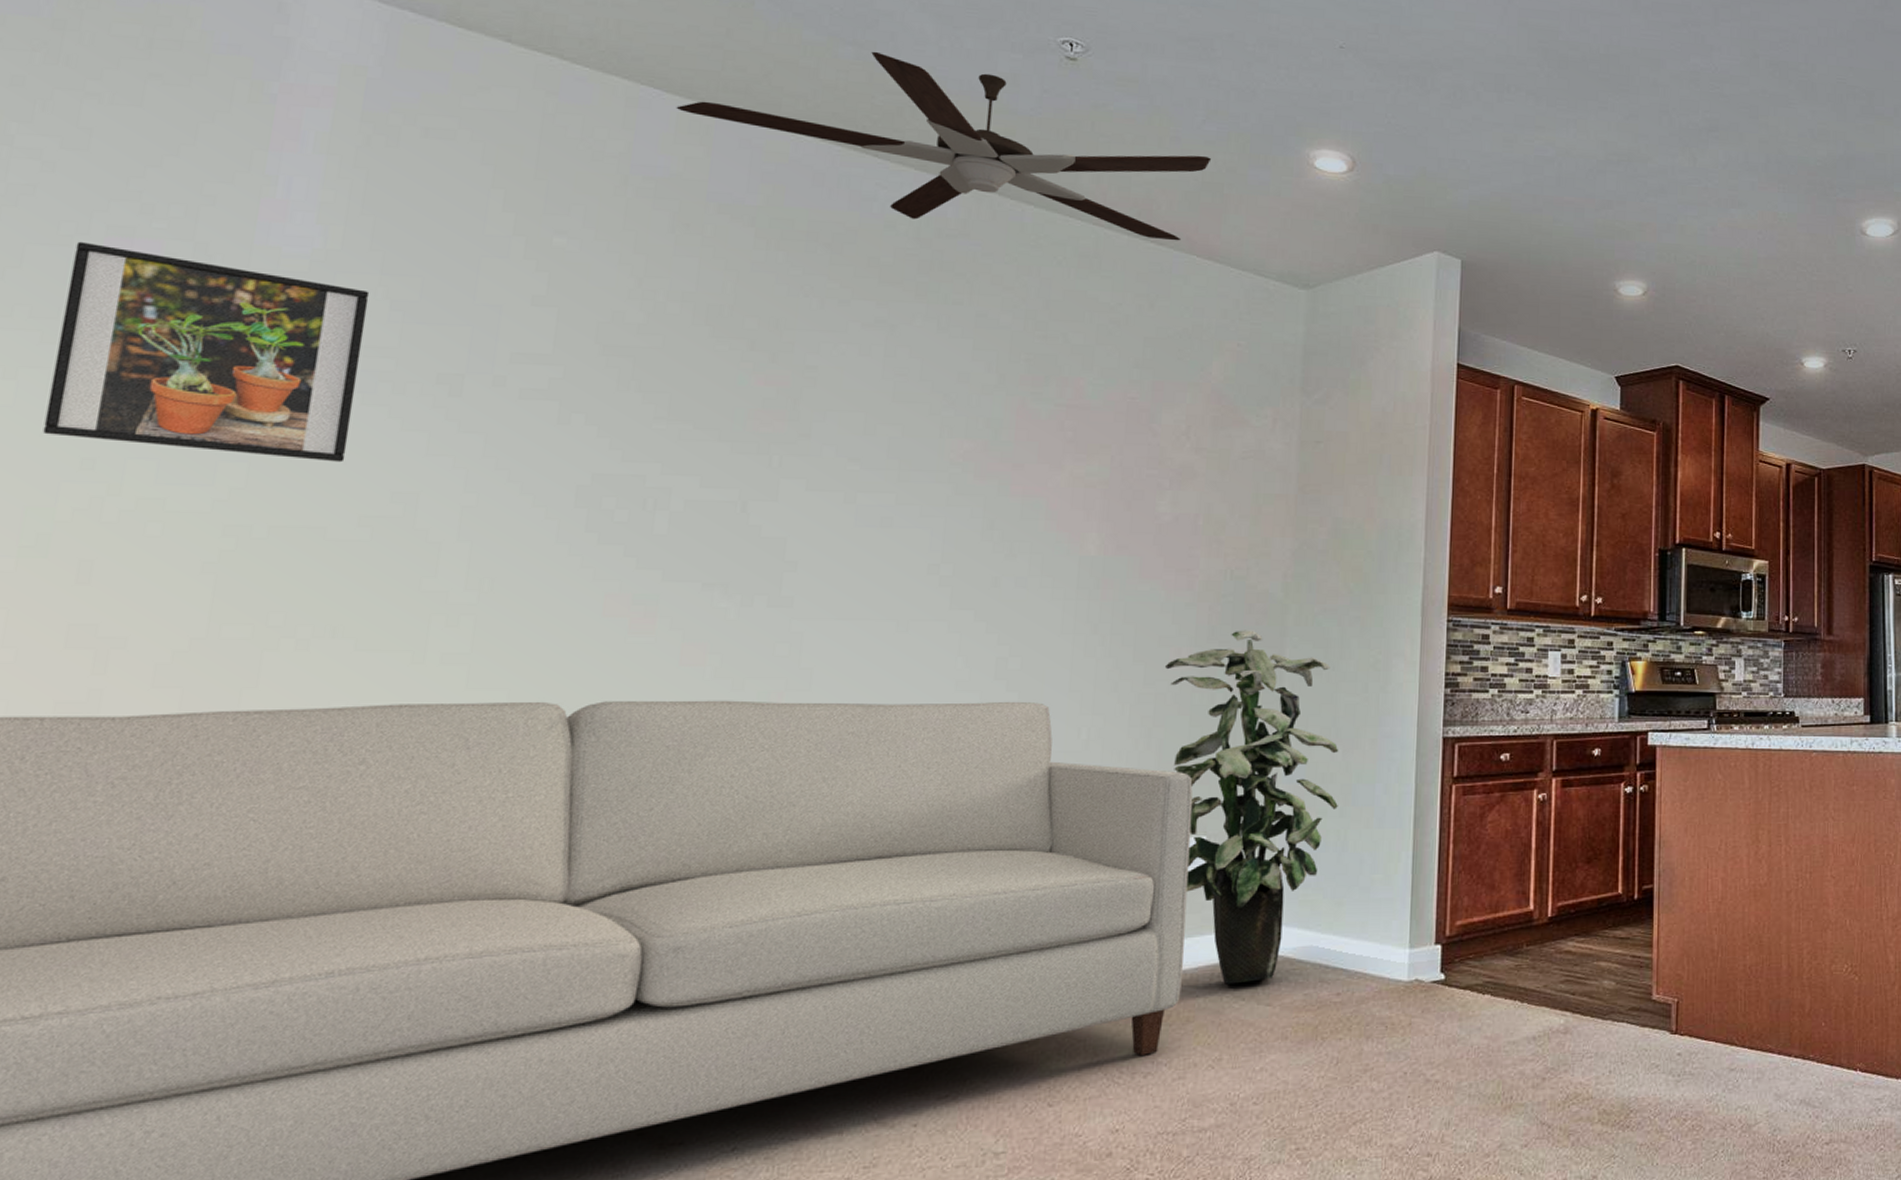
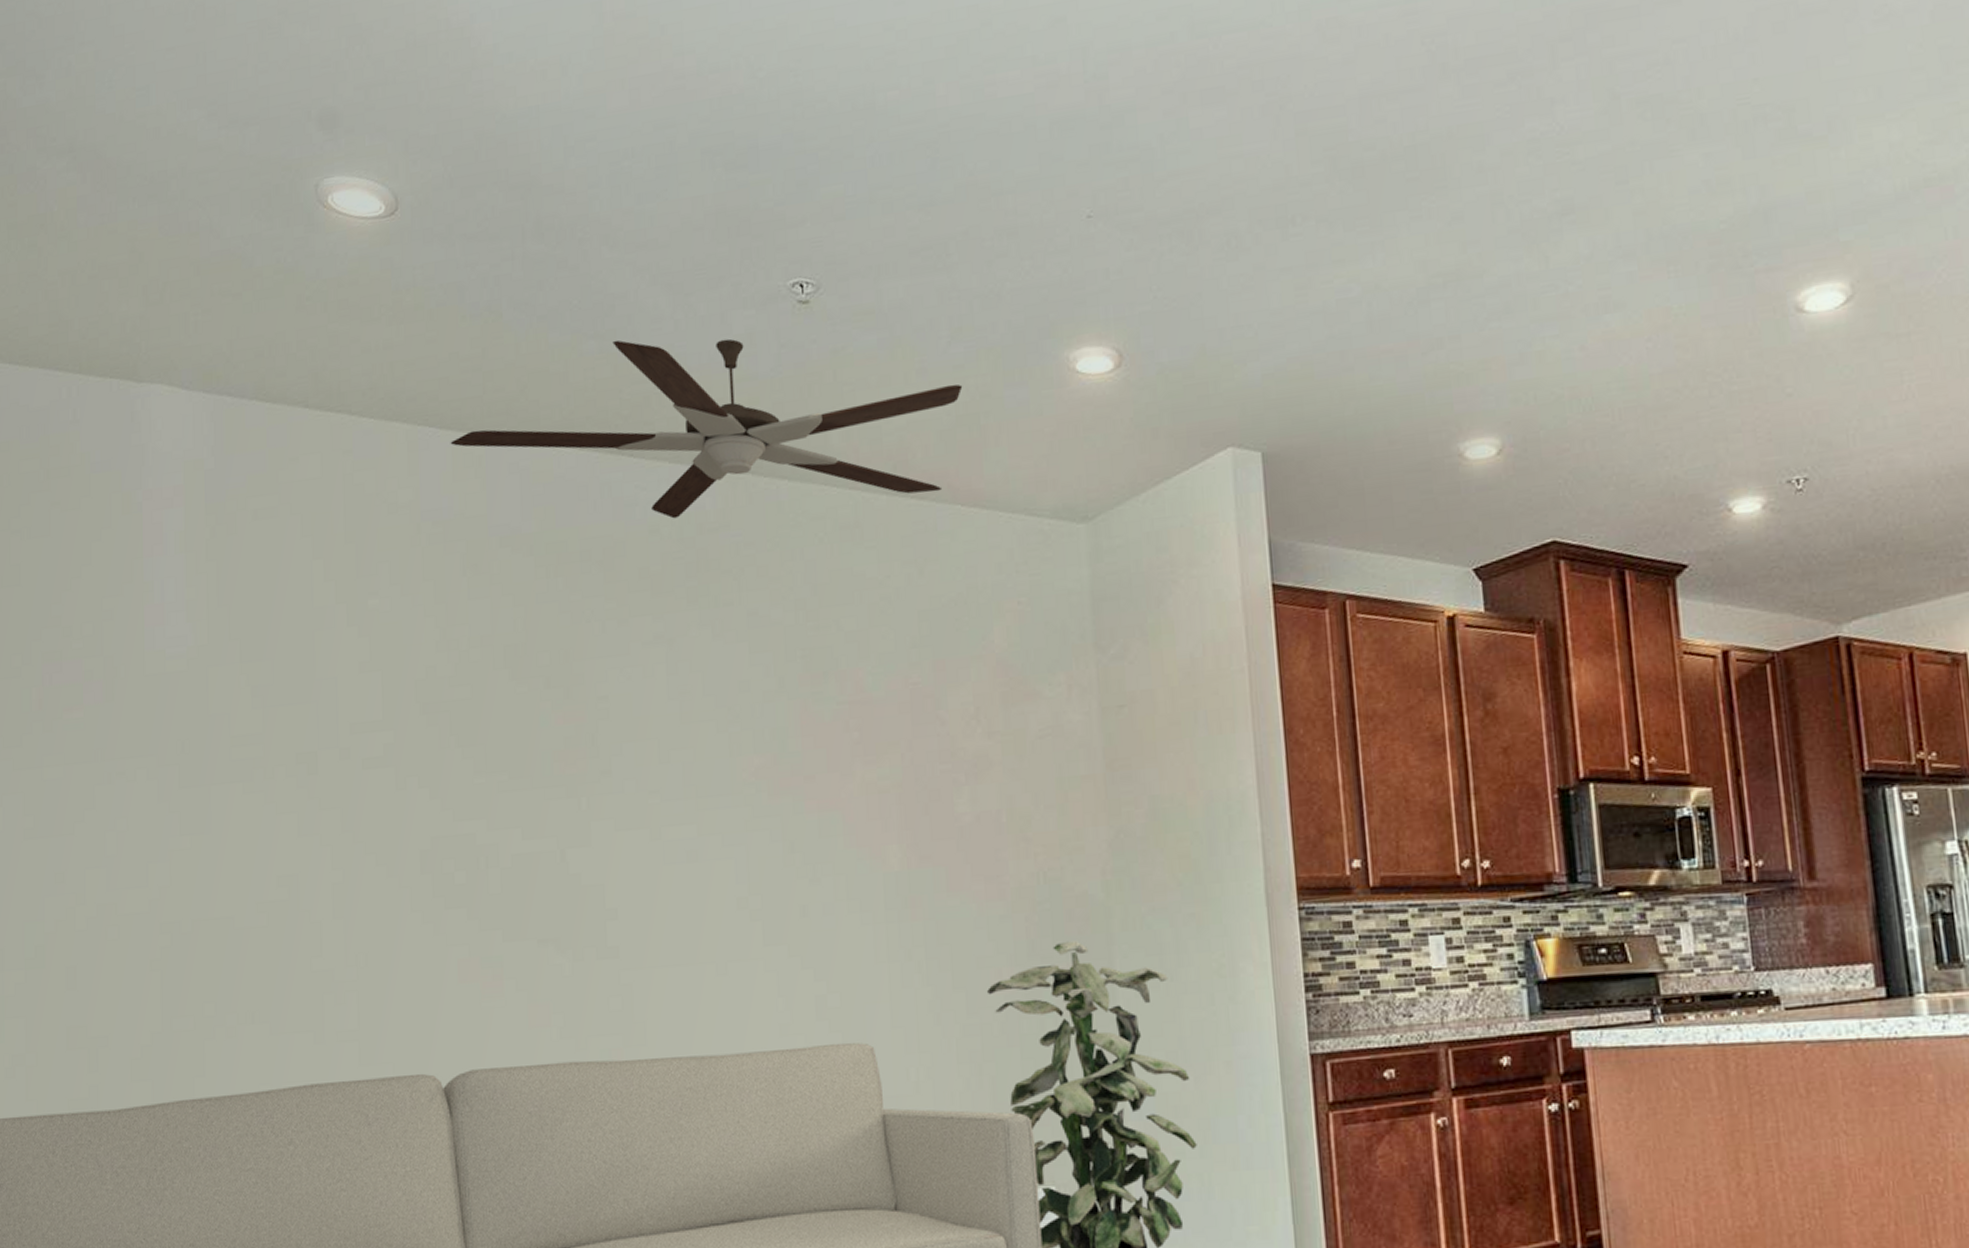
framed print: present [42,241,370,463] -> none [24,671,238,855]

